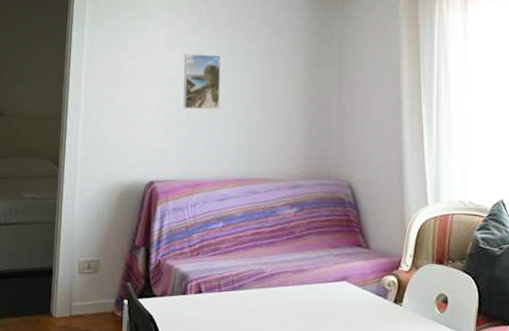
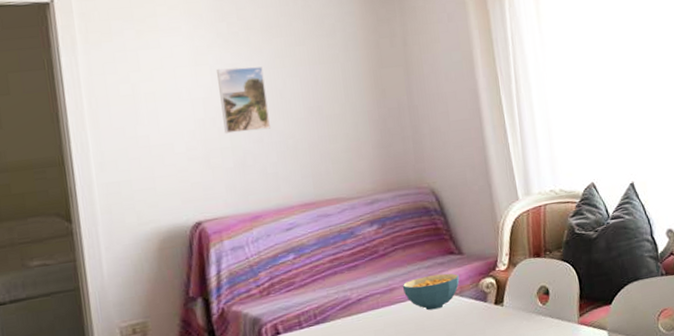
cereal bowl: none [311,264,364,297] -> present [402,273,460,311]

